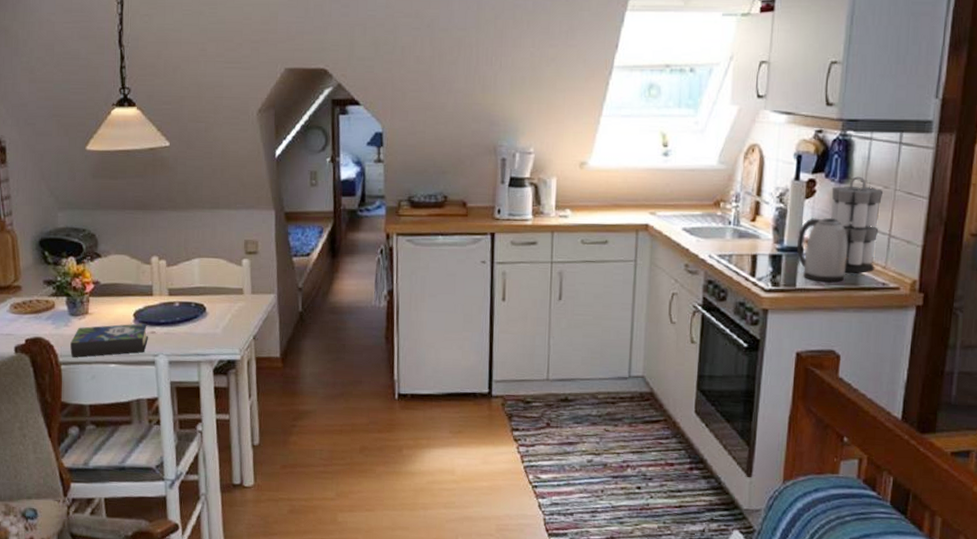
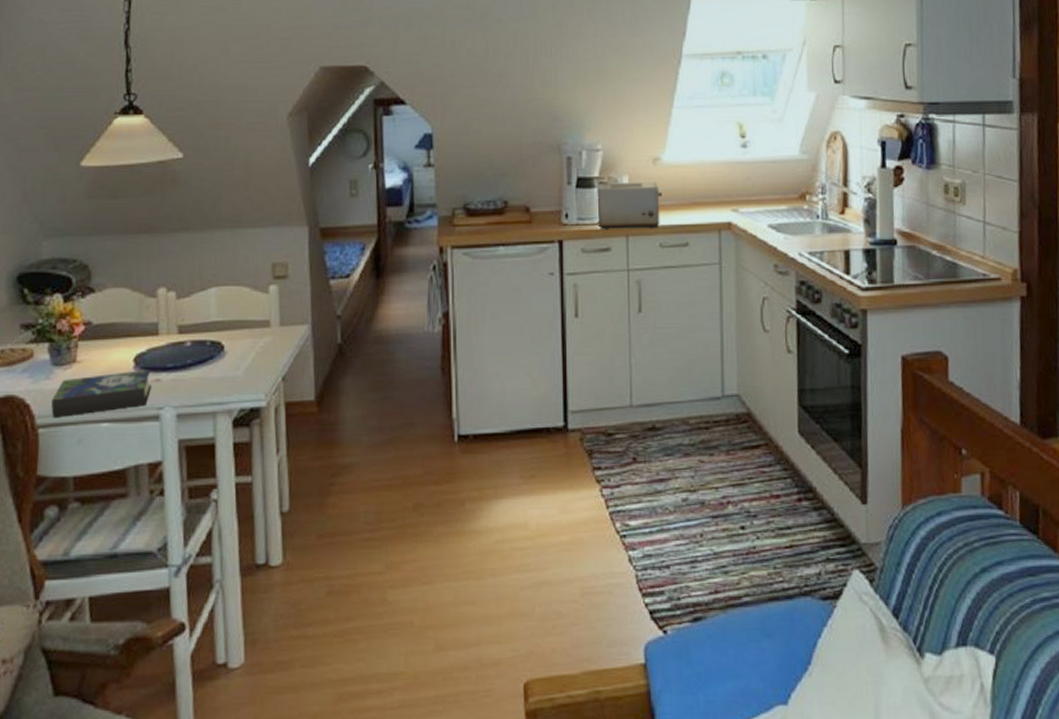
toaster: none [526,183,587,227] -> present [597,181,662,231]
kettle: present [797,217,848,283] -> none [890,206,944,277]
spice rack: present [830,176,883,273] -> none [920,161,973,265]

